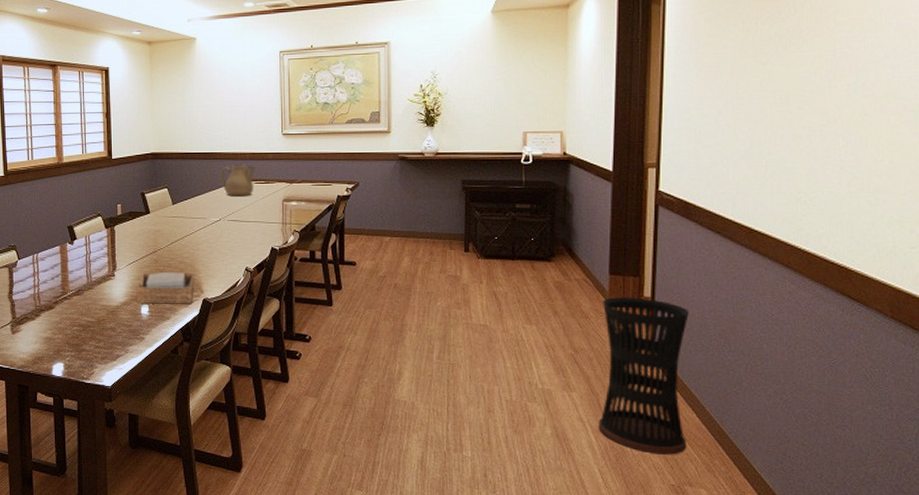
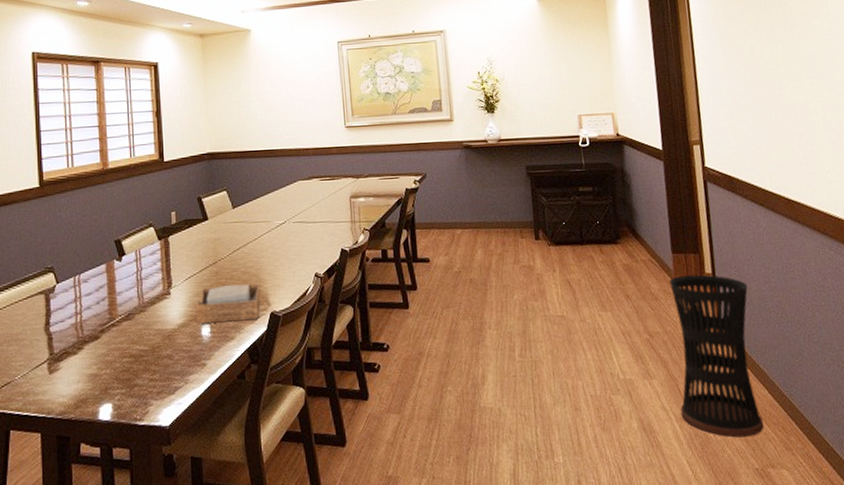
teapot: present [220,164,255,196] -> none [283,160,320,196]

